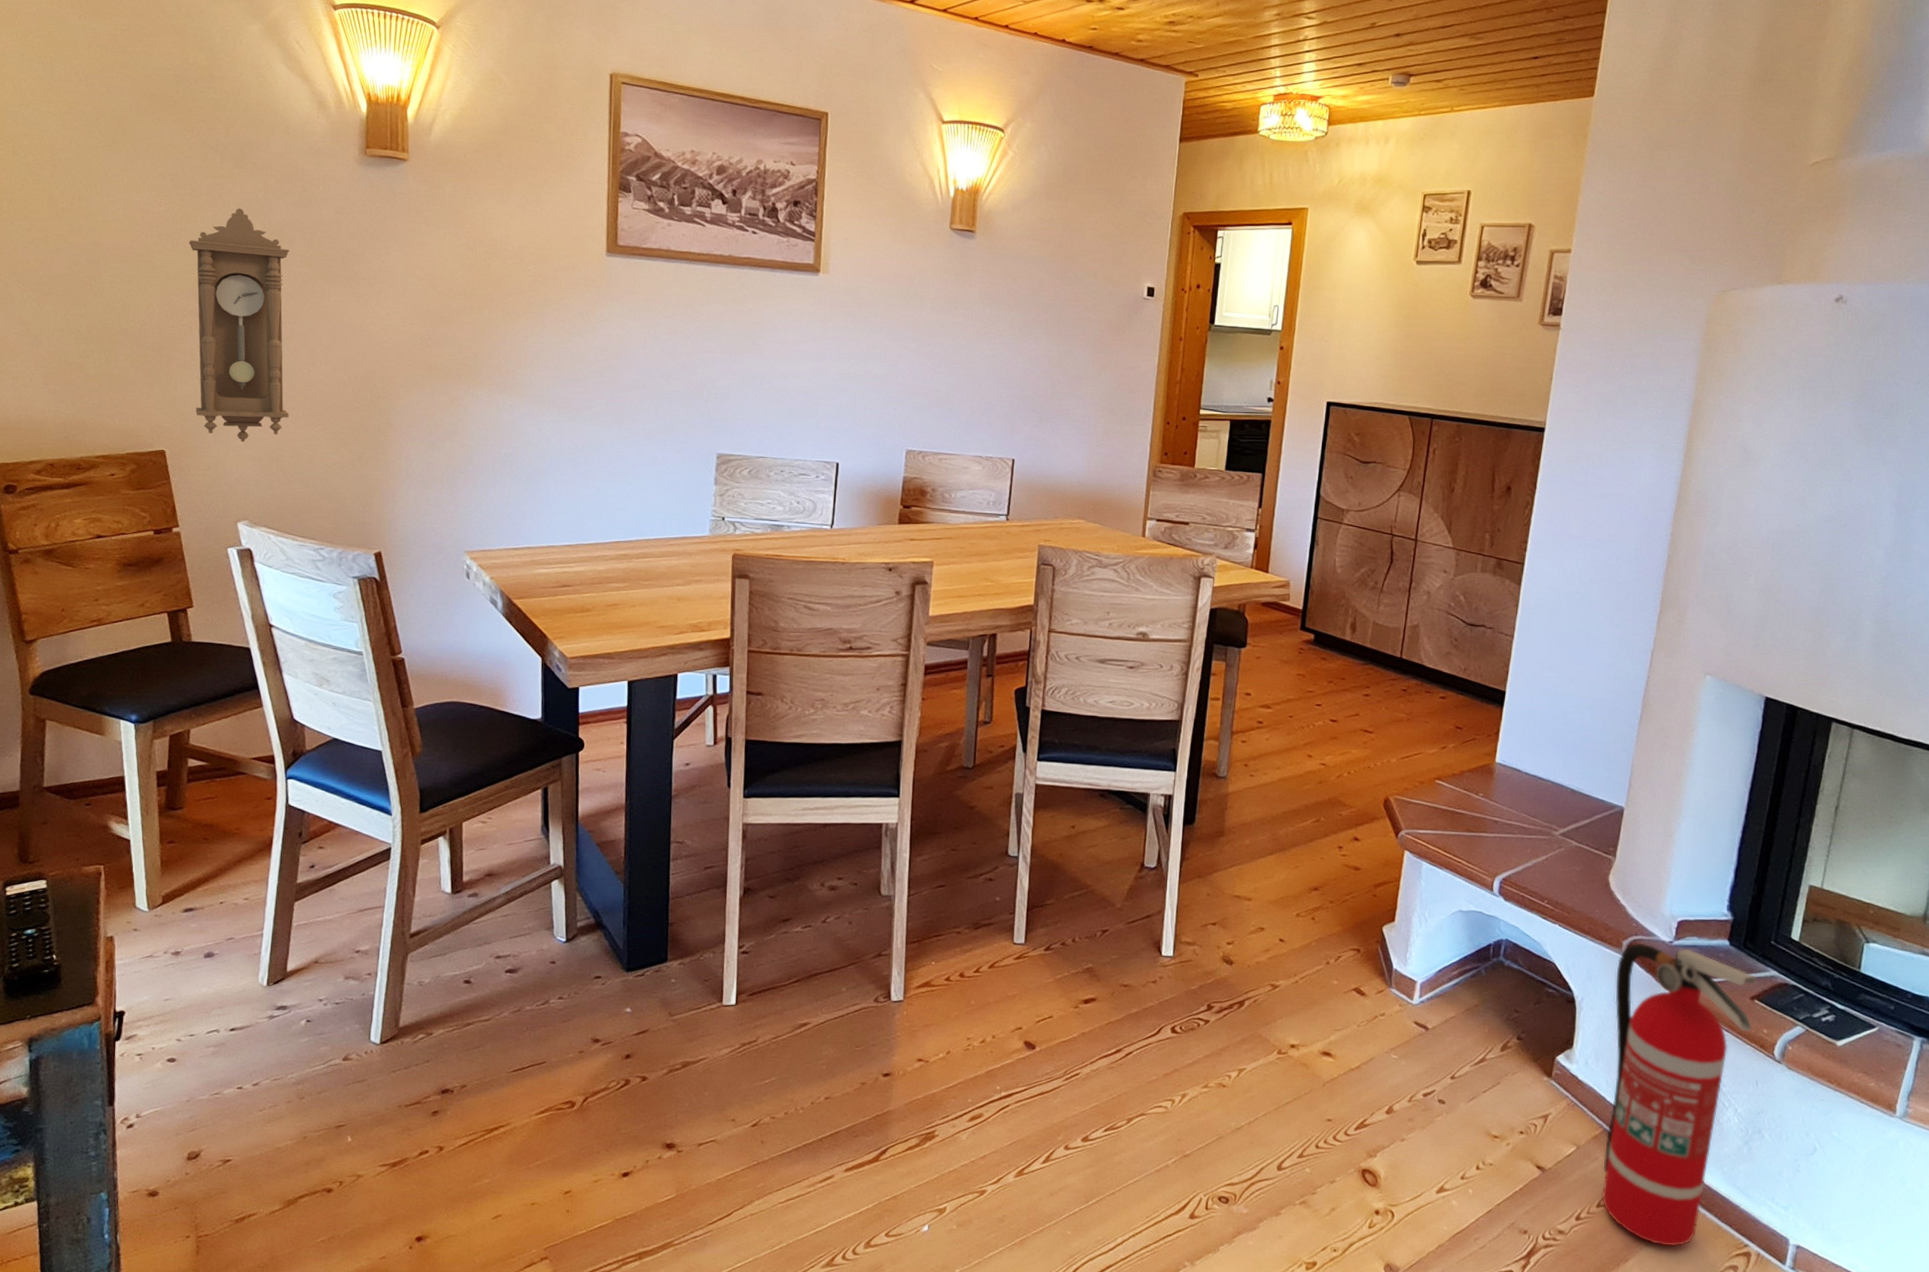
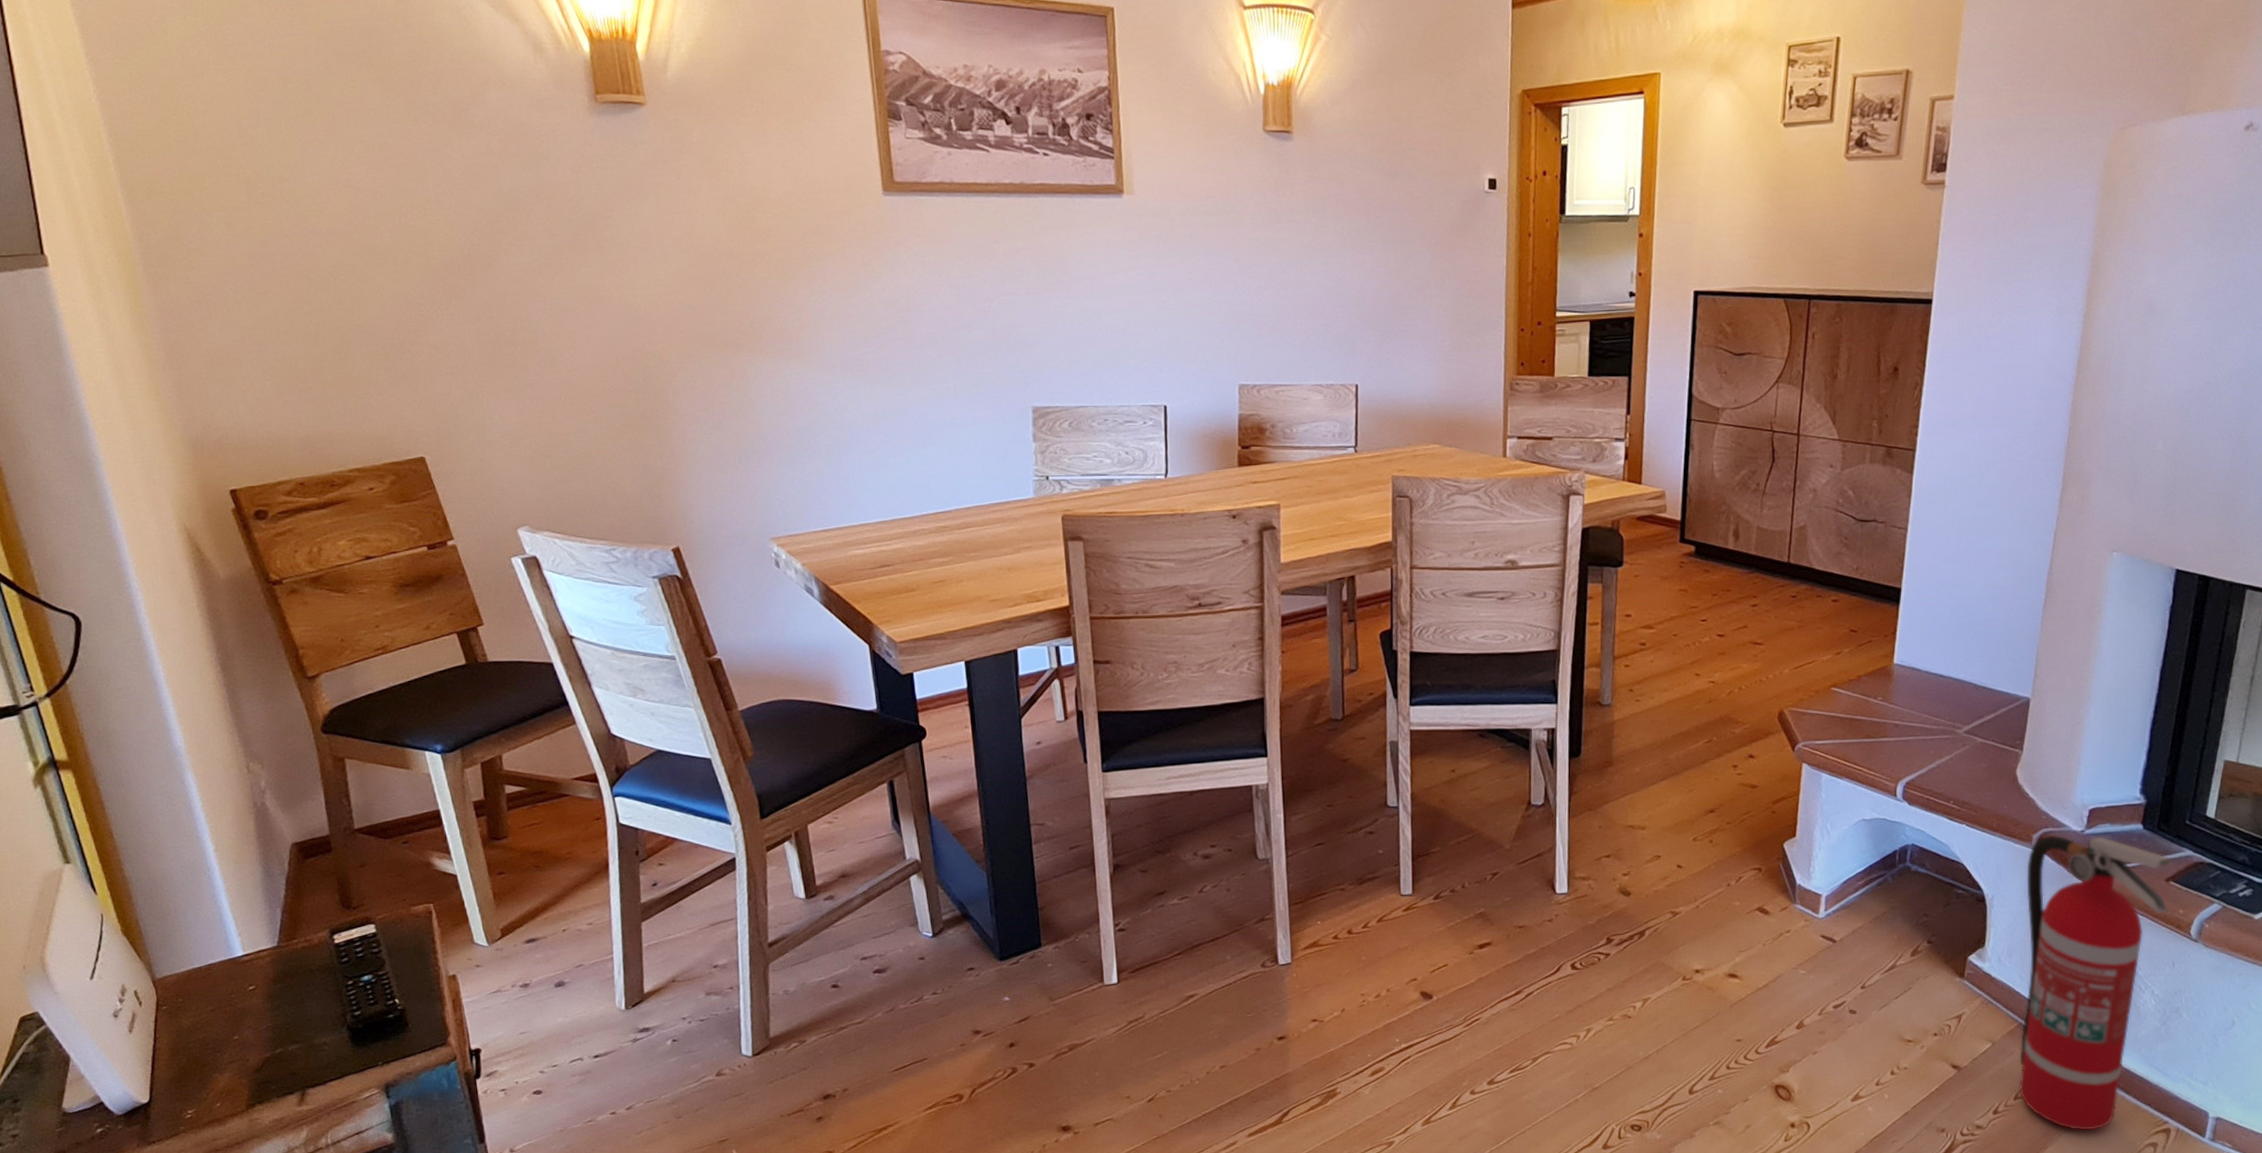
pendulum clock: present [189,208,290,443] -> none [412,176,556,441]

